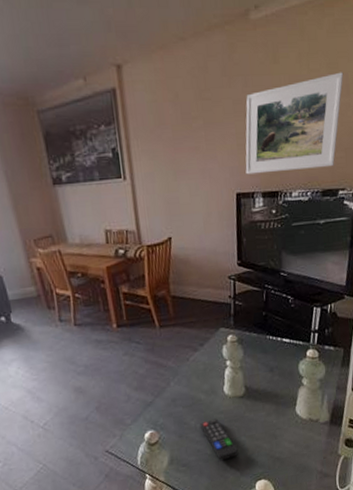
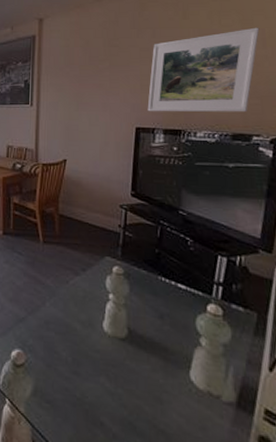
remote control: present [201,418,239,461] -> none [73,356,113,412]

